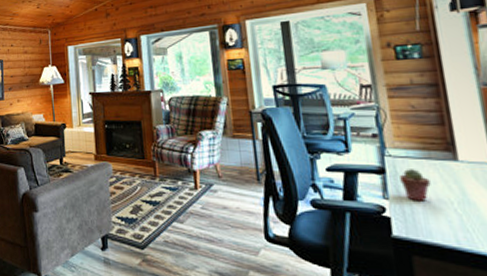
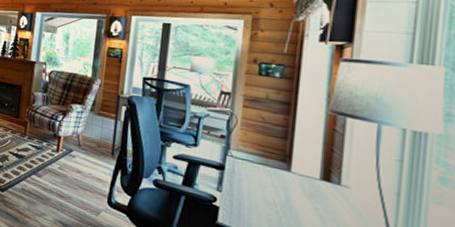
potted succulent: present [400,169,431,201] -> none [235,170,262,200]

